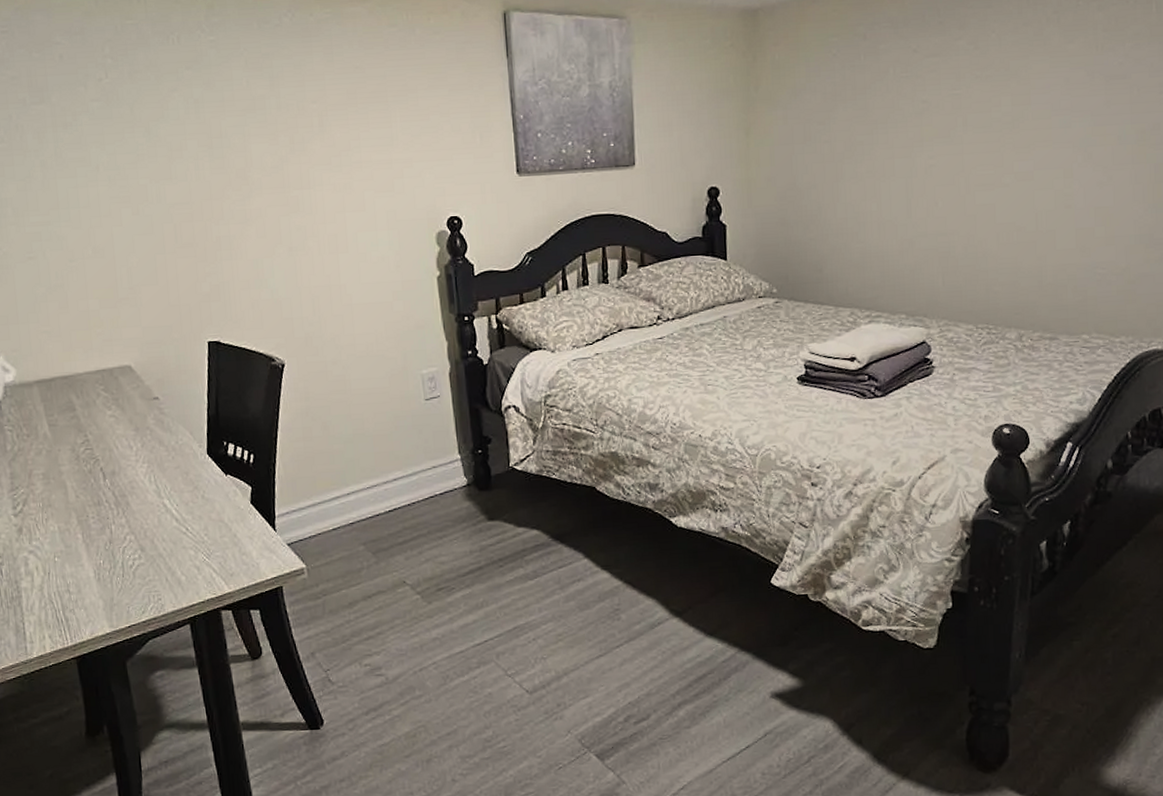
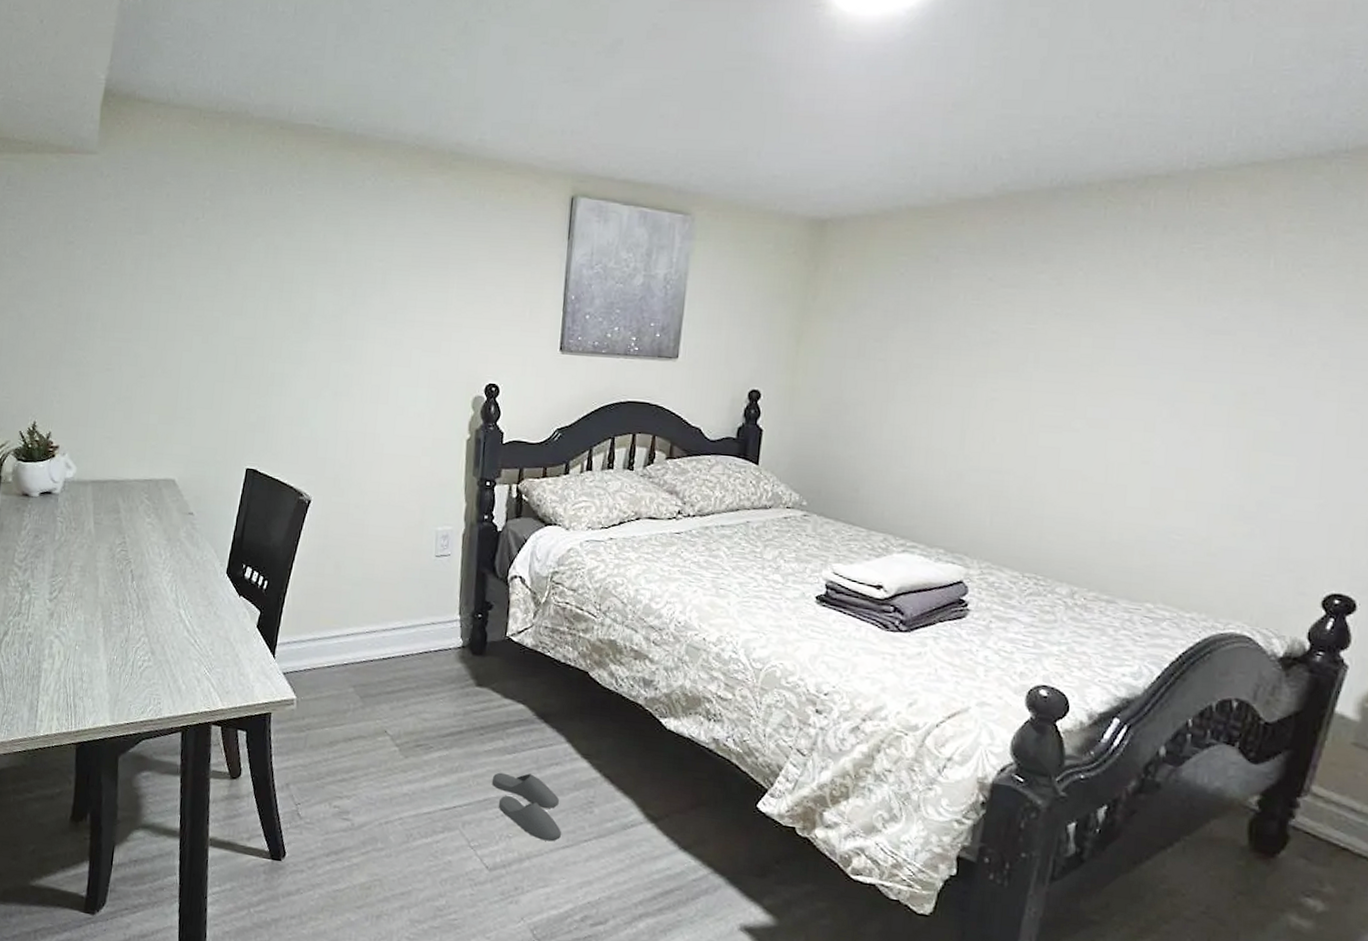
slippers: none [518,594,594,655] -> present [492,772,562,842]

